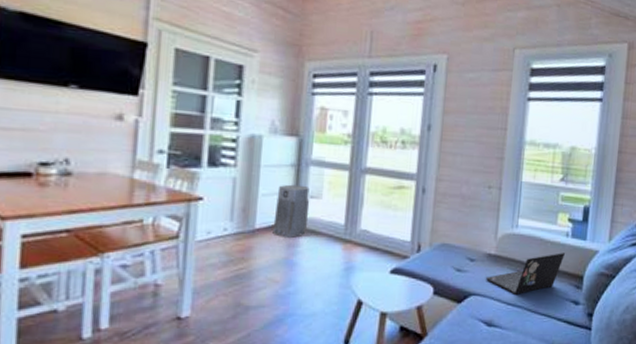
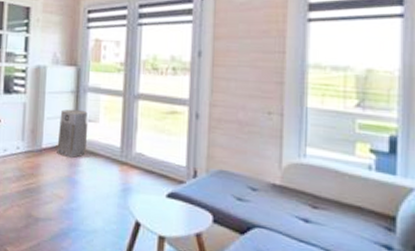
laptop: present [485,253,566,294] -> none [270,188,370,231]

